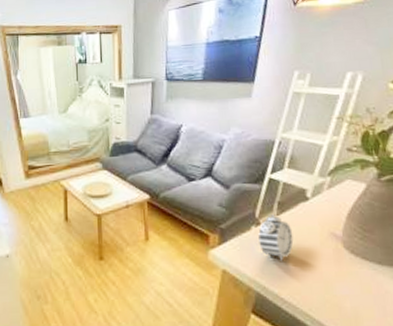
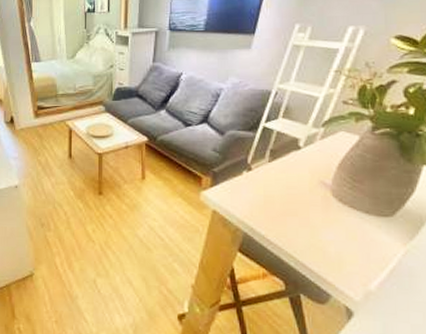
alarm clock: present [258,214,294,261] -> none [249,161,283,205]

